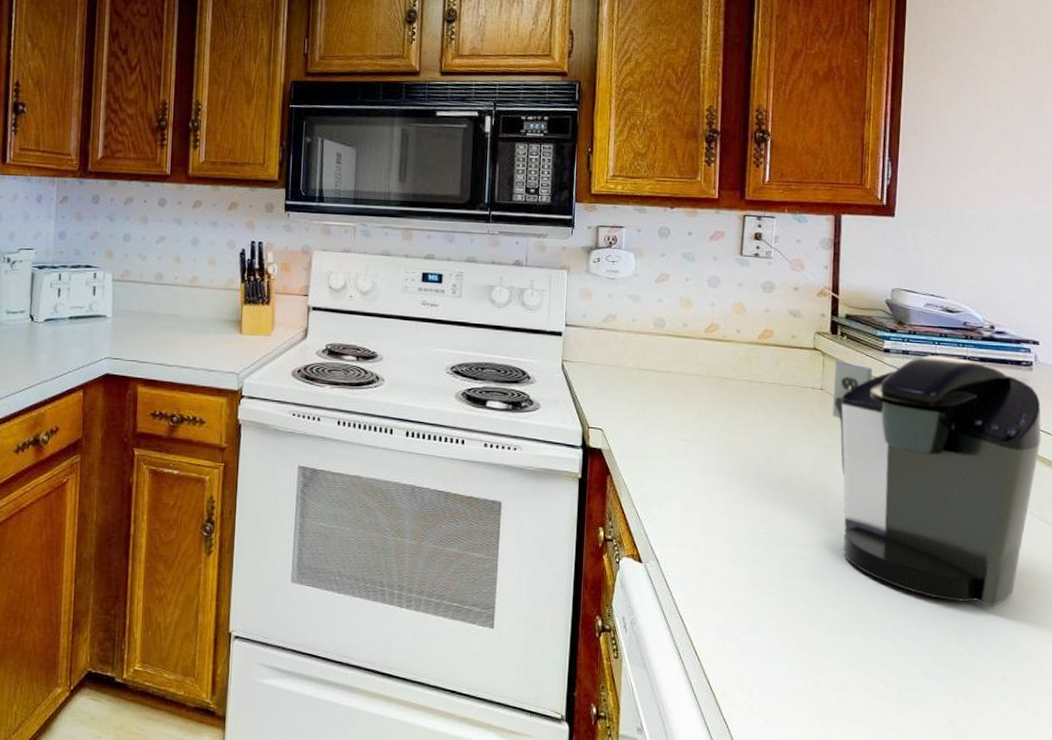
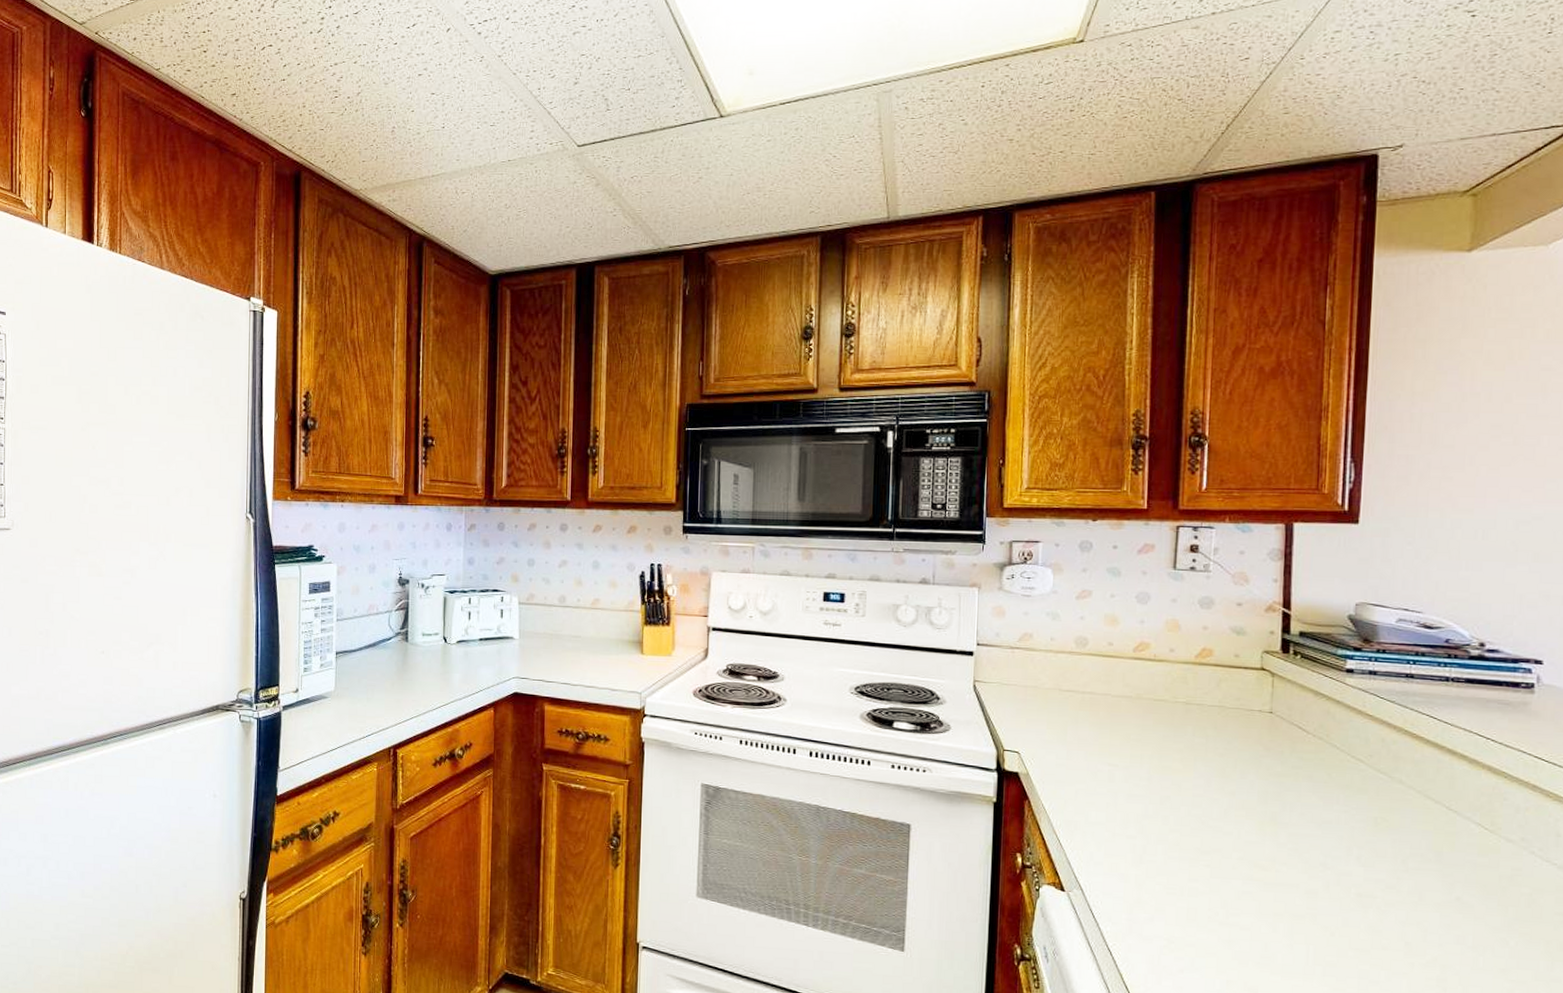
coffee maker: present [832,354,1042,607] -> none [1283,675,1546,956]

